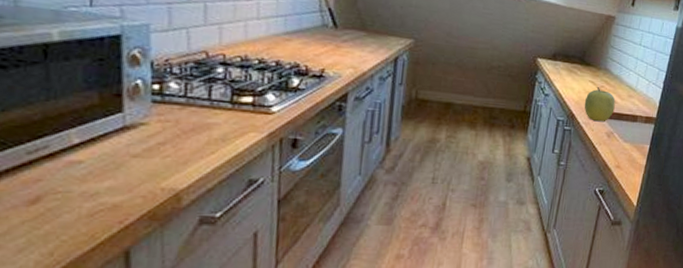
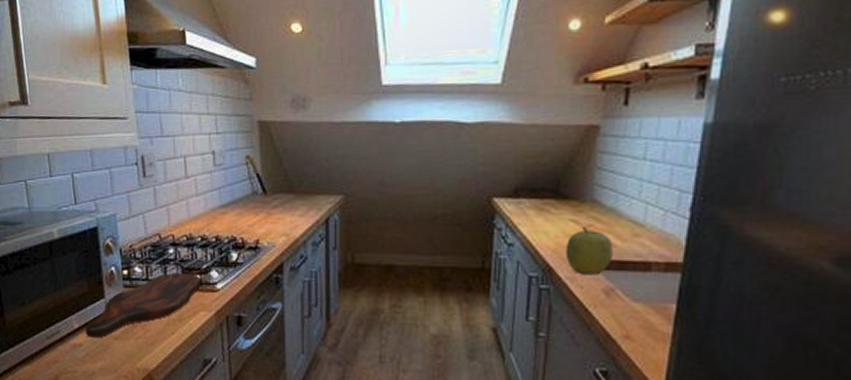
cutting board: none [89,92,255,155] -> present [85,272,202,338]

